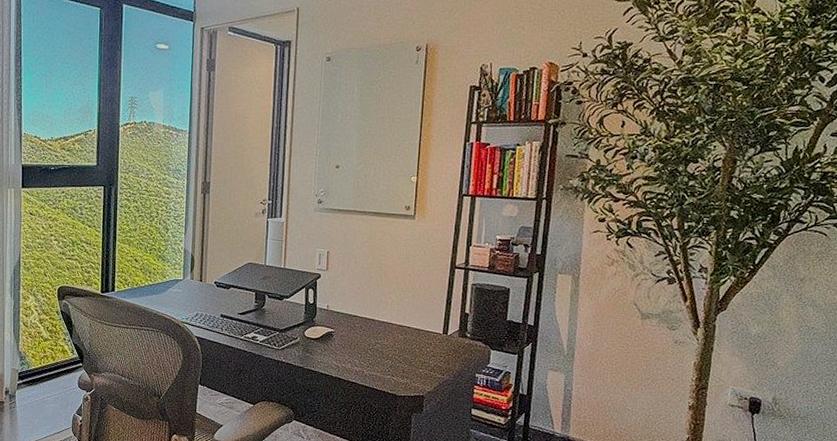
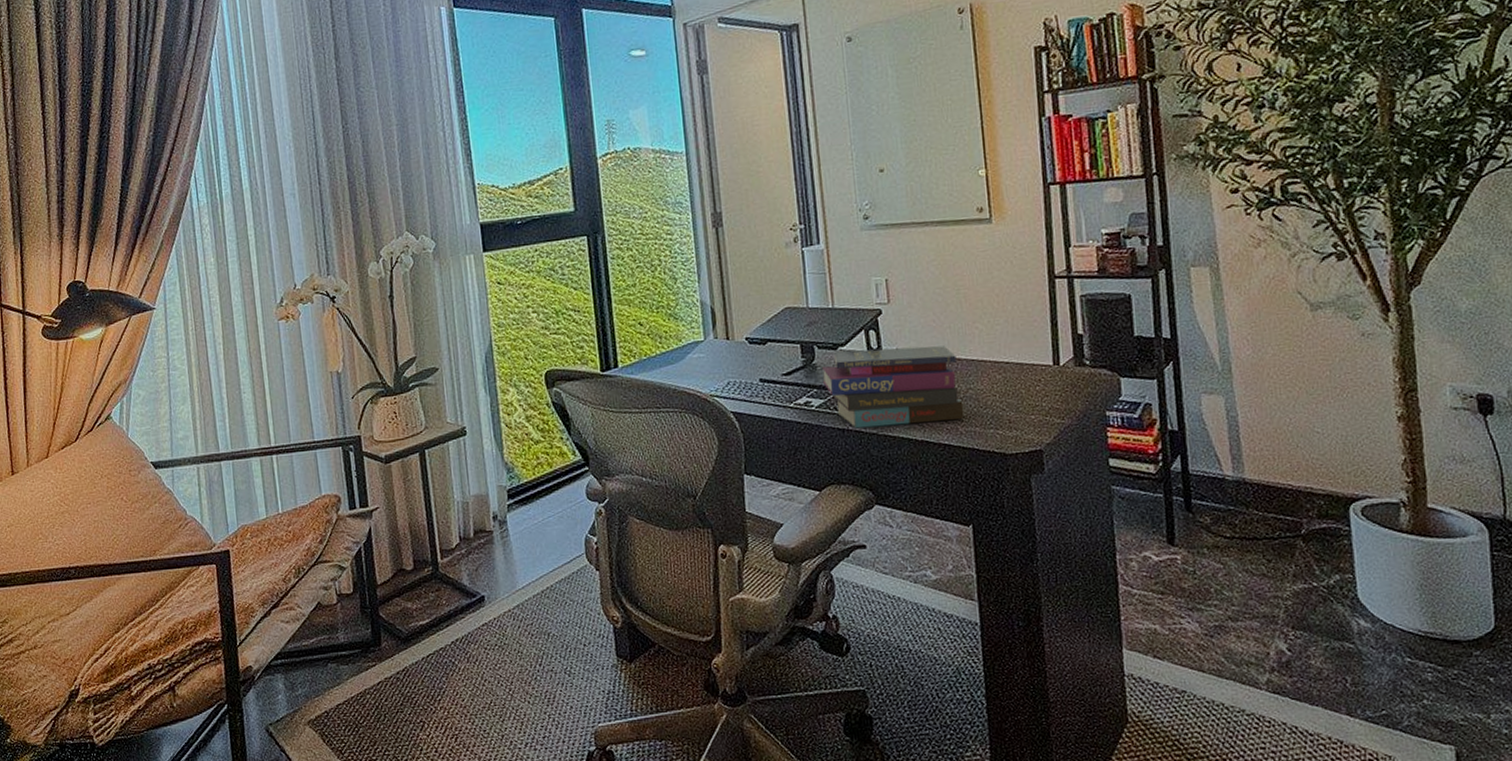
books: none [268,301,371,366] -> present [822,346,964,429]

